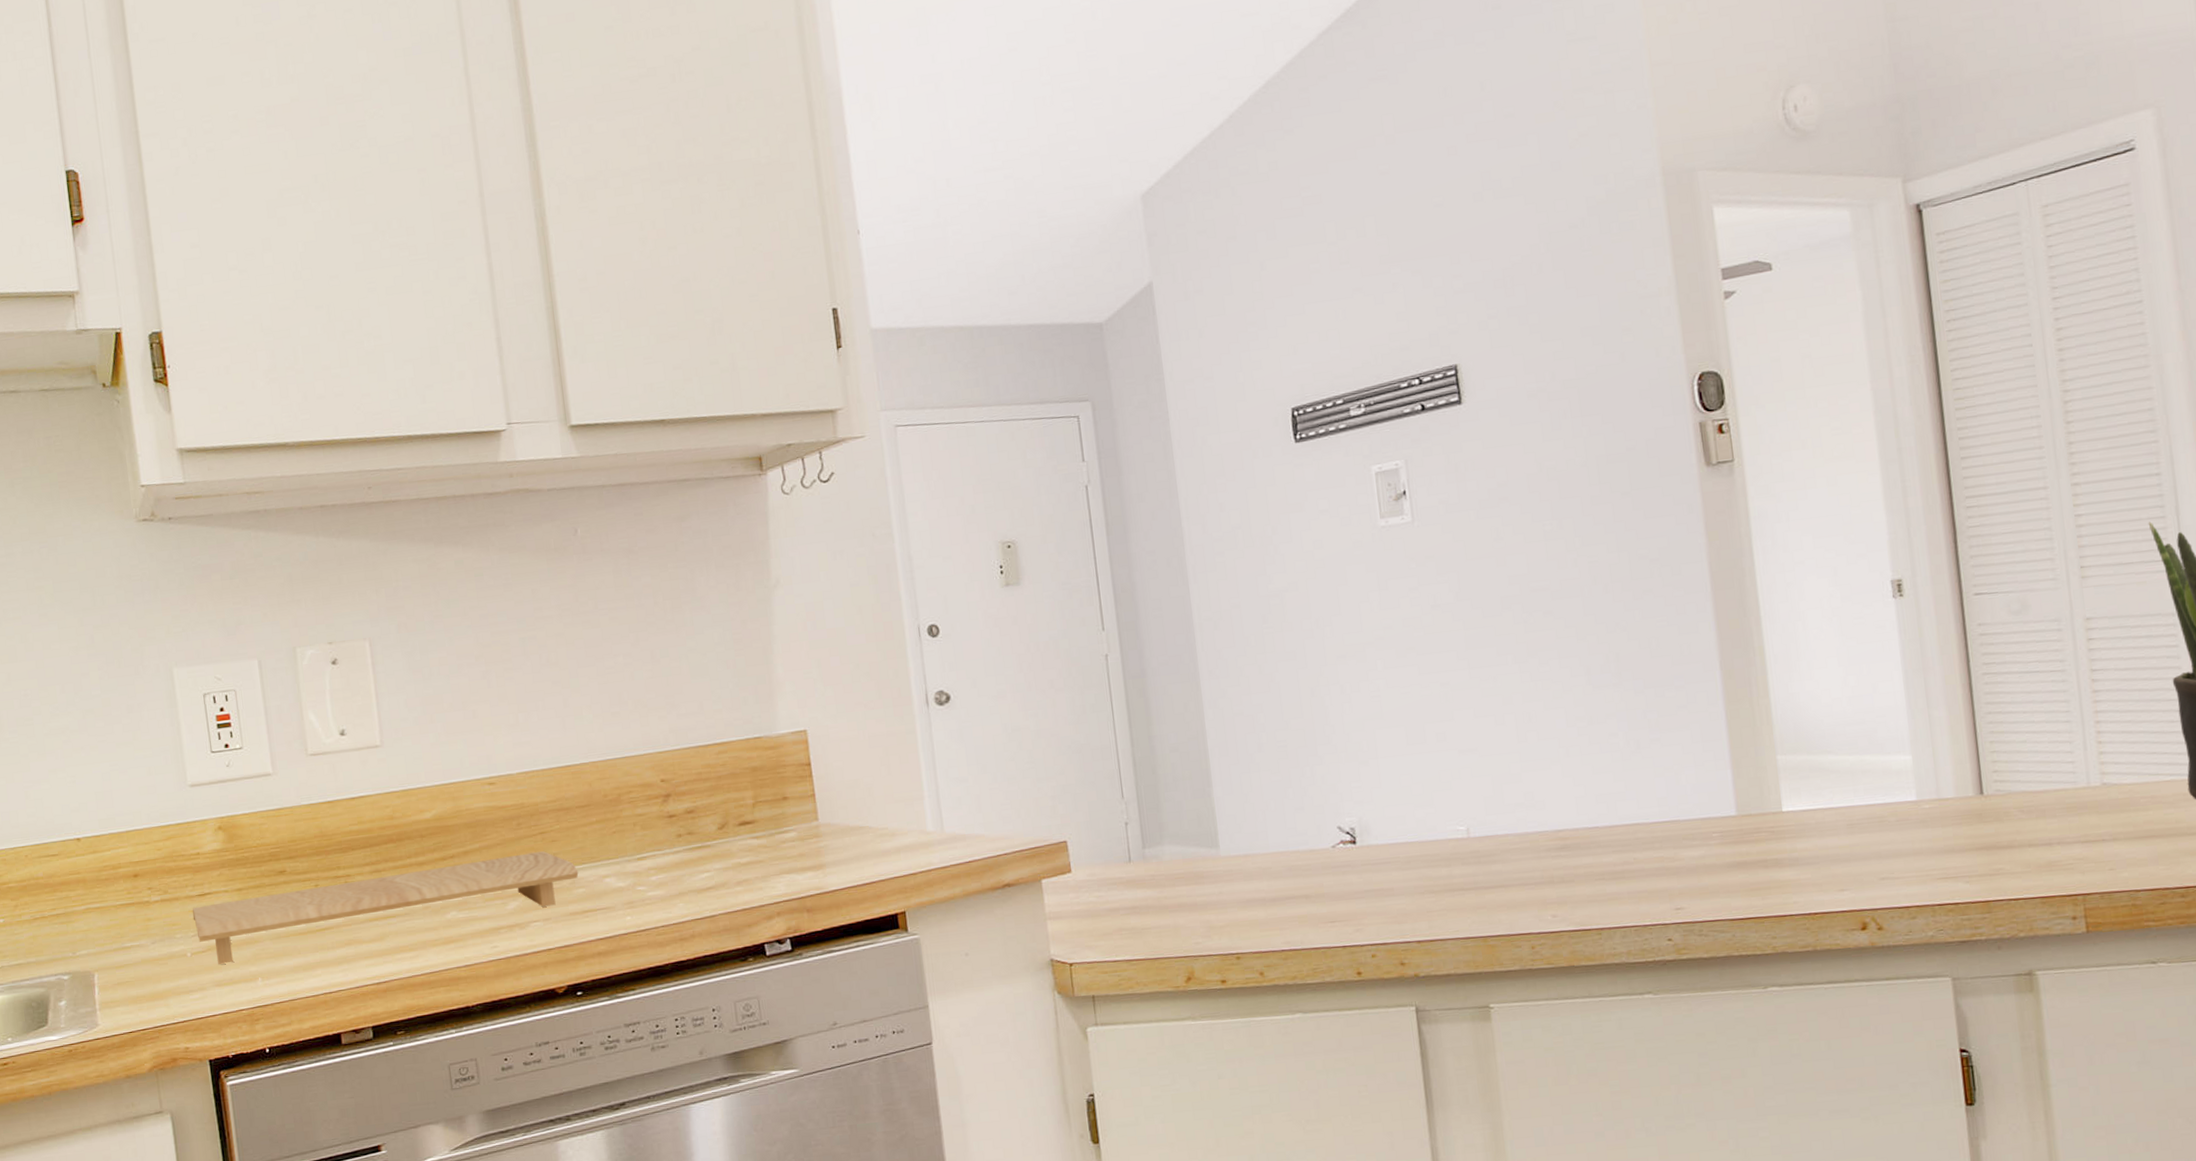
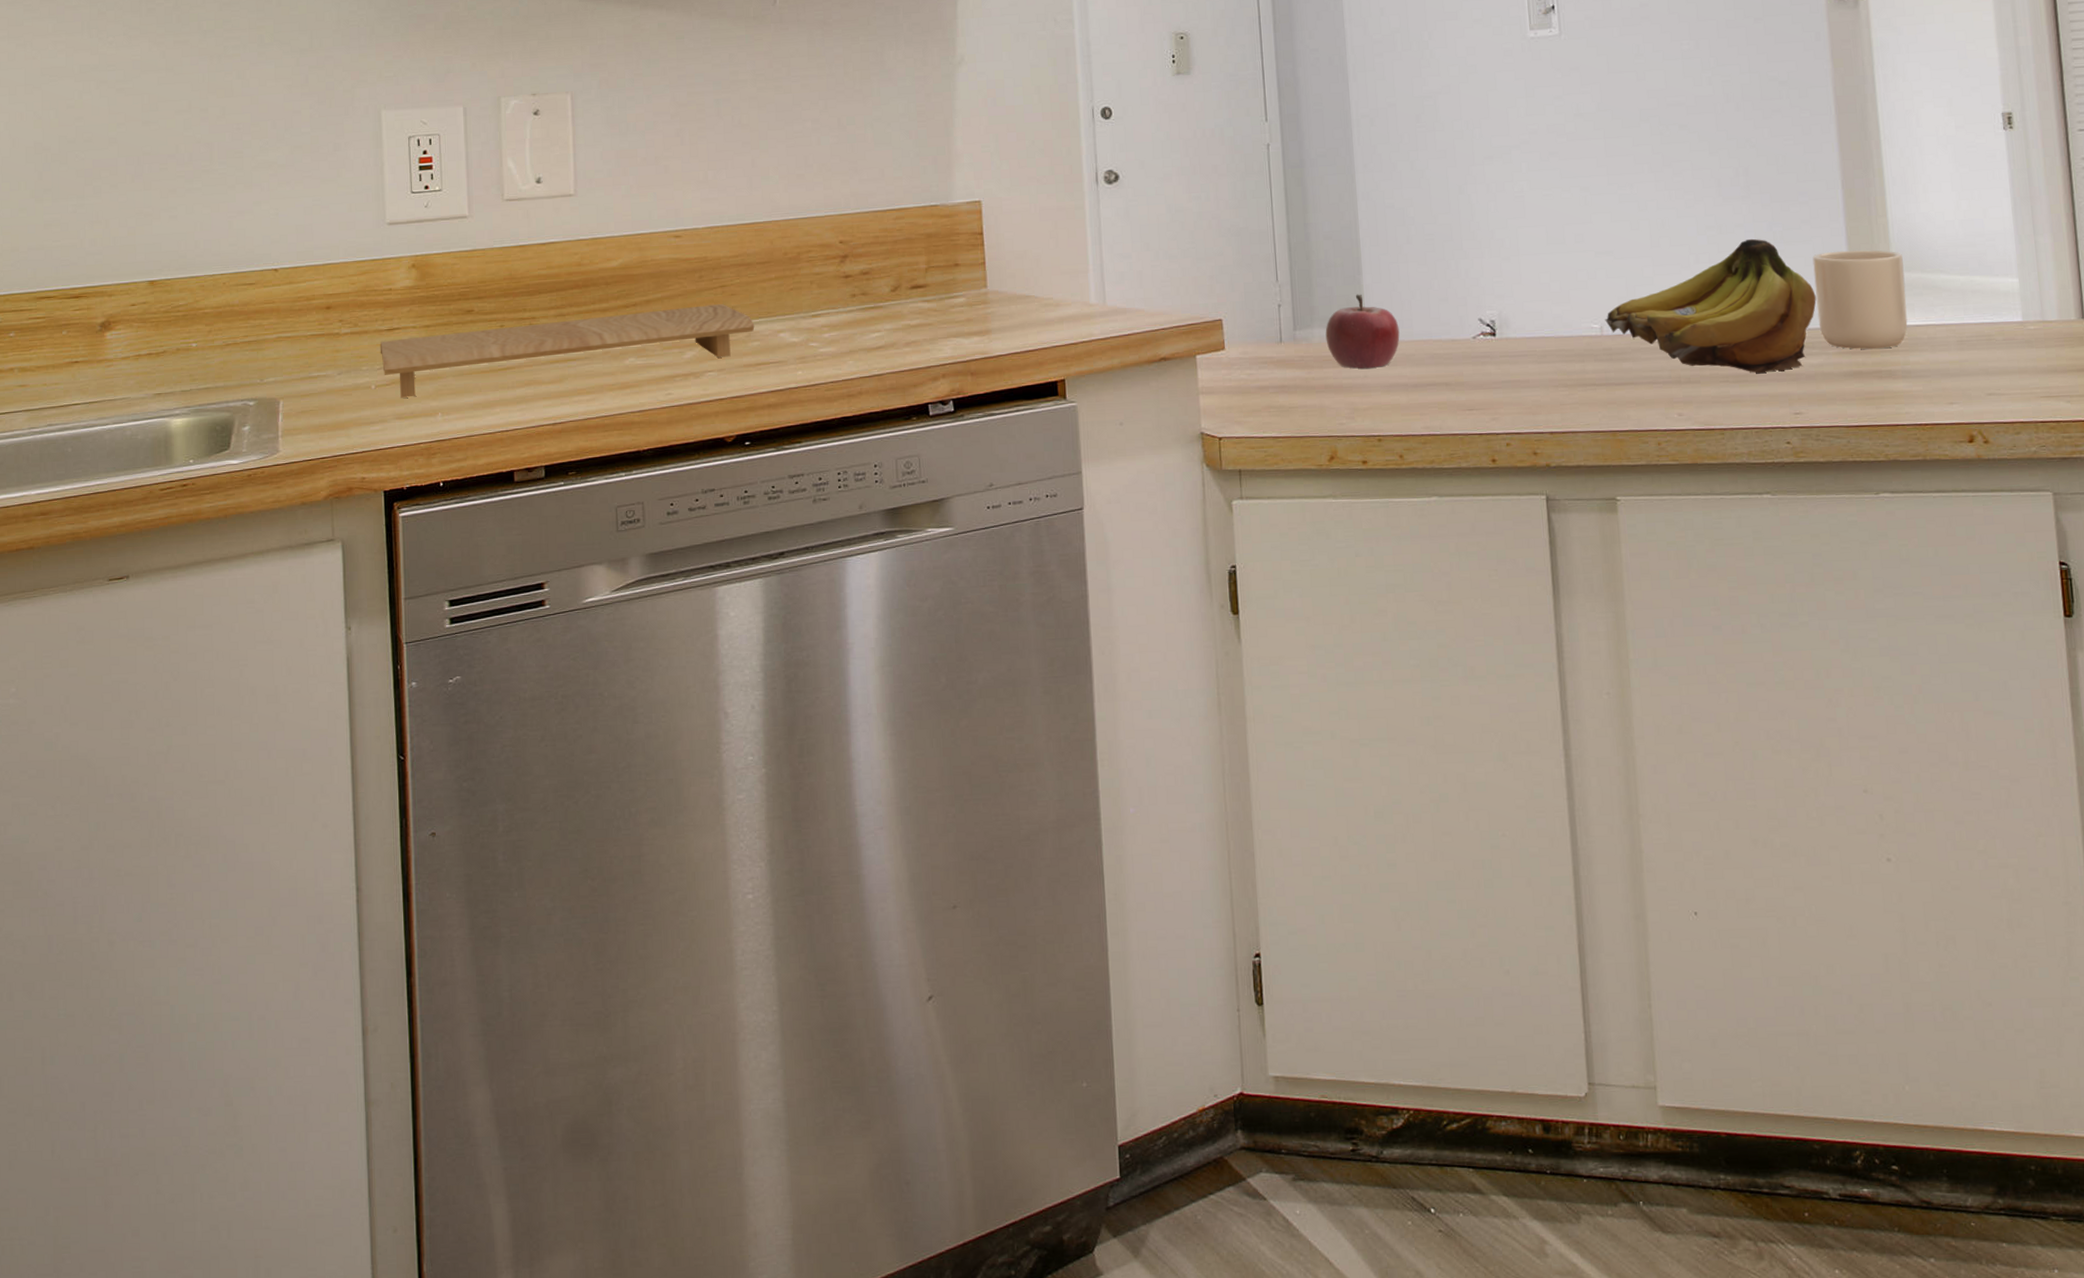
fruit: none [1176,807,1255,886] -> present [1325,294,1400,369]
fruit: none [1471,727,1696,870] -> present [1605,238,1817,374]
mug: none [1690,733,1794,839] -> present [1812,250,1908,349]

